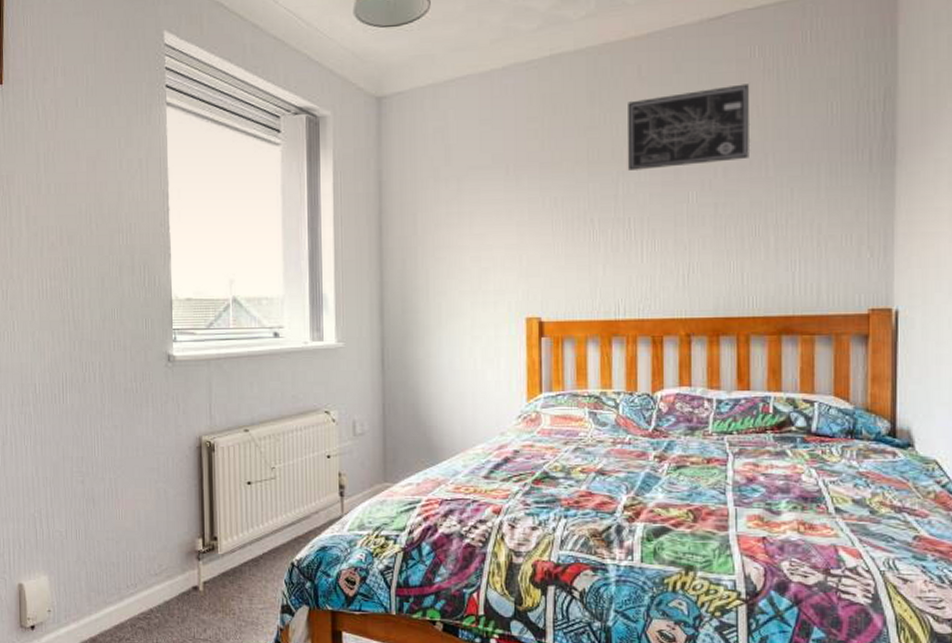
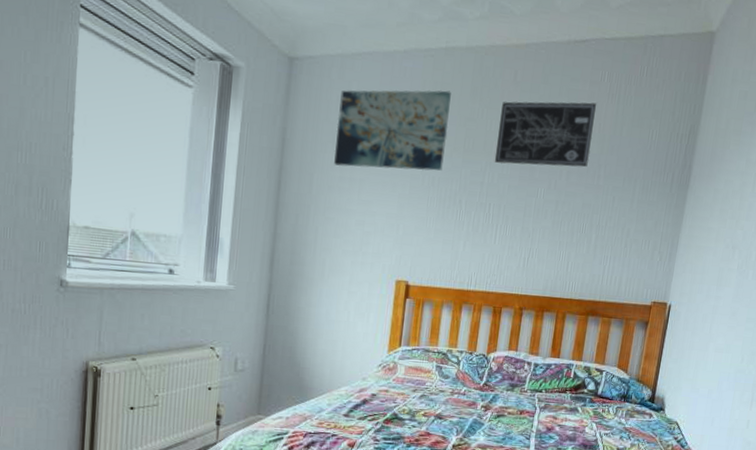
wall art: none [436,101,566,201] -> present [334,90,451,171]

